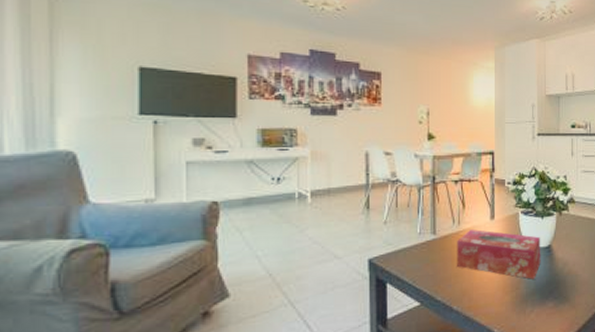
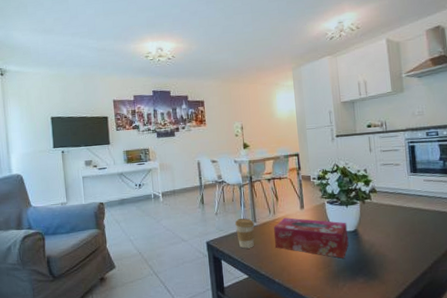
coffee cup: none [408,228,433,268] -> present [234,217,255,249]

